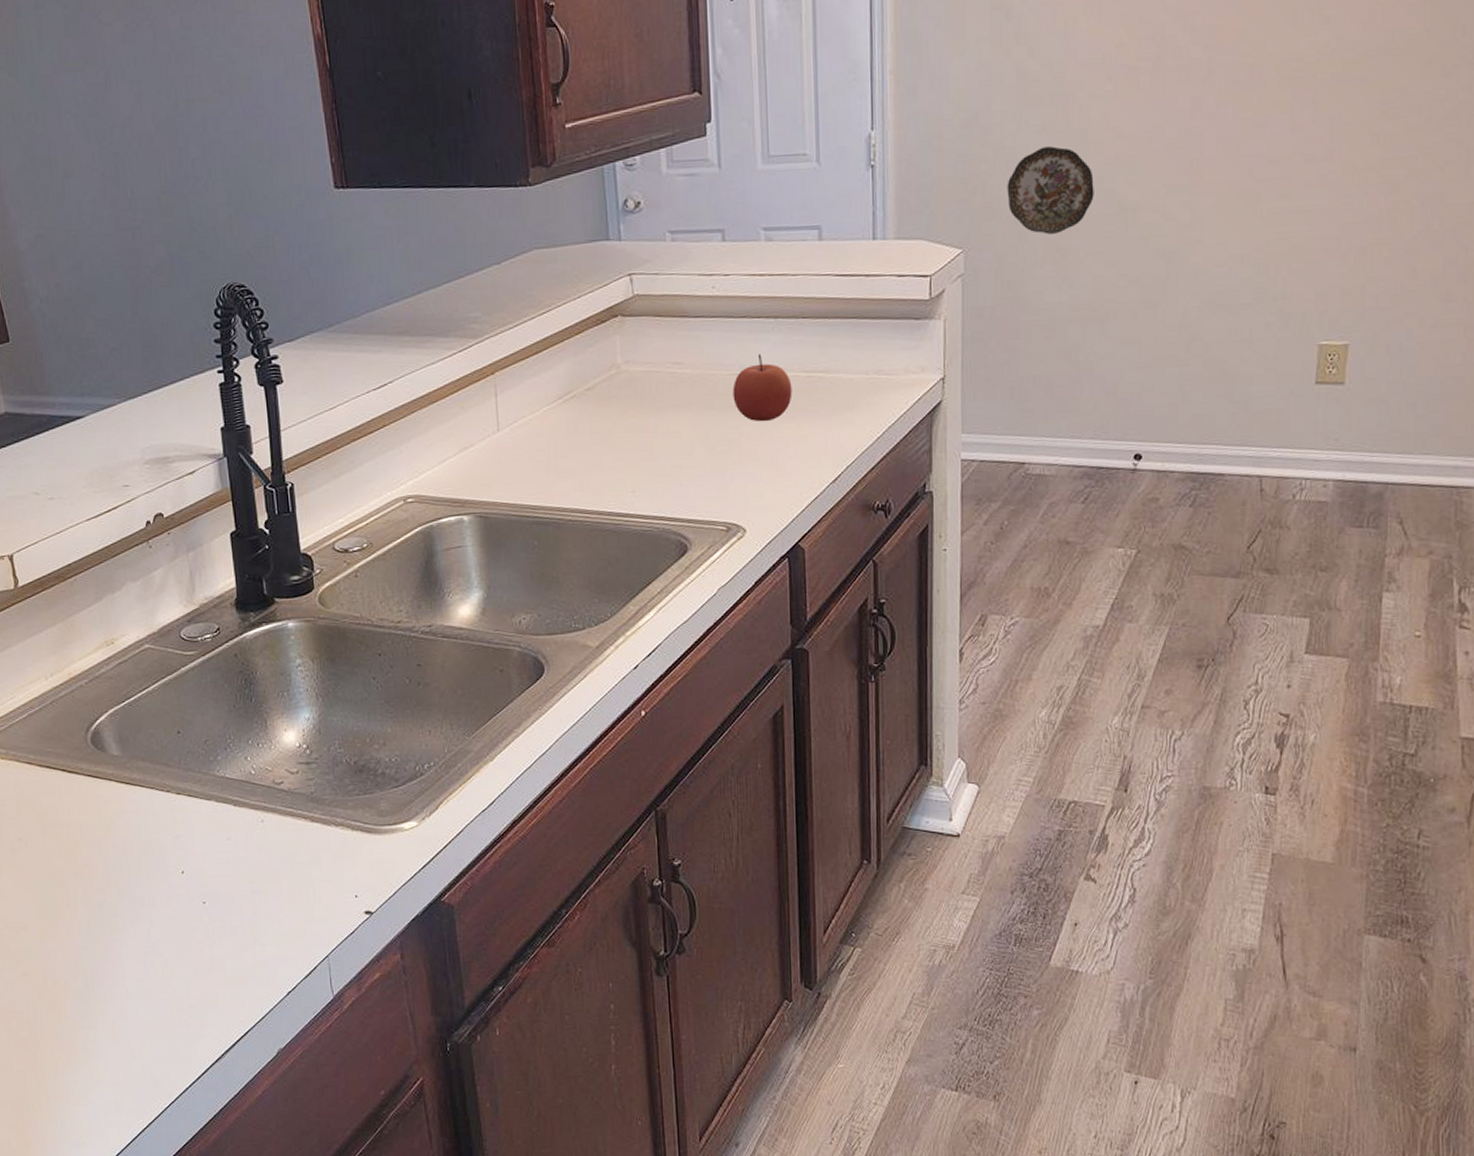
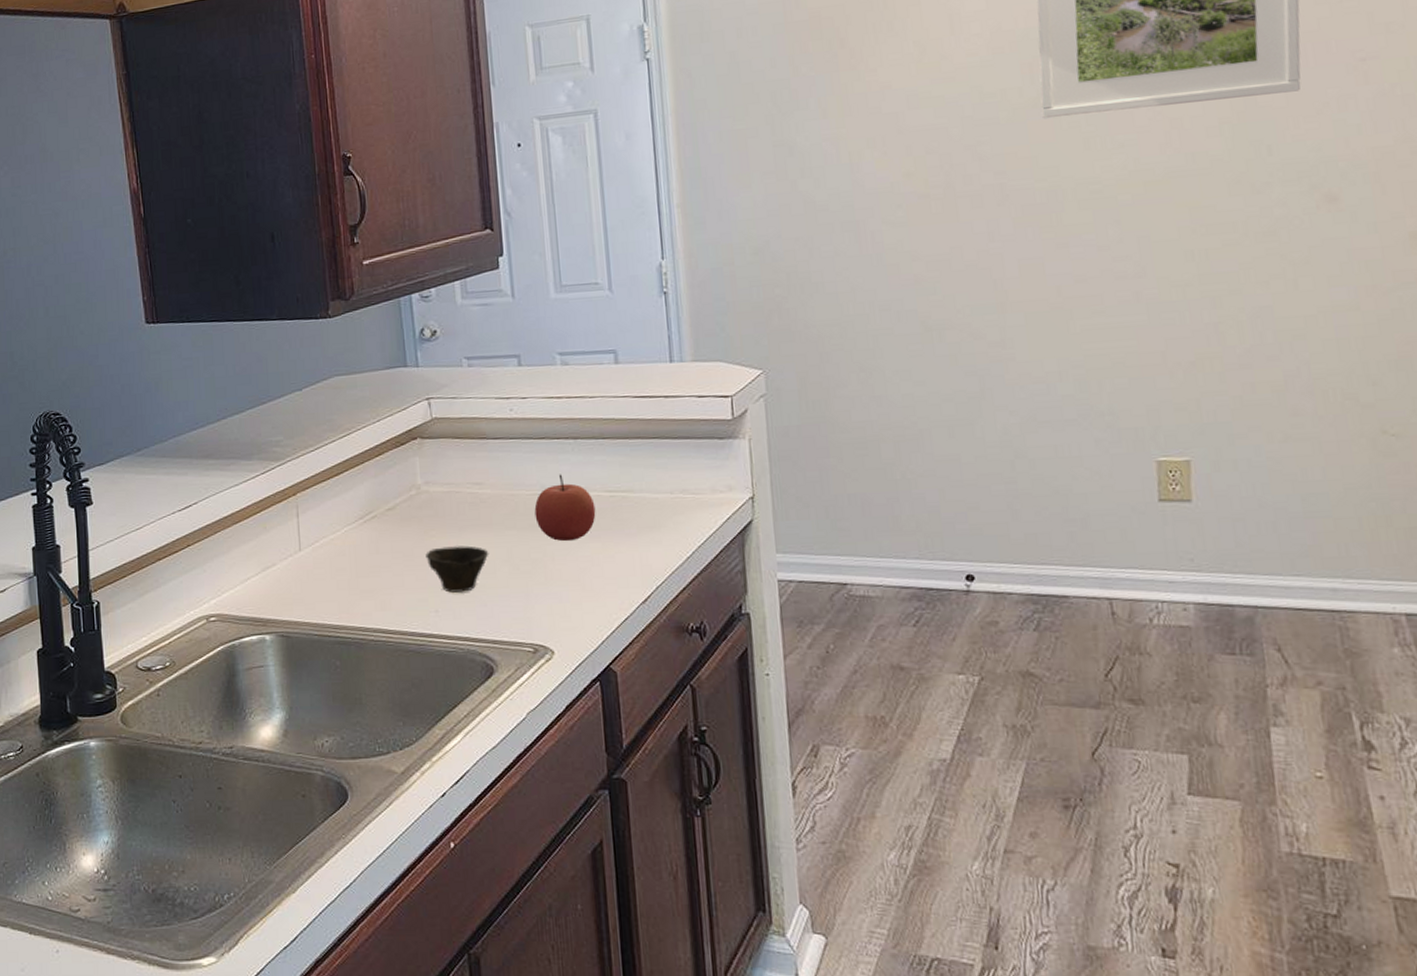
cup: none [624,426,687,474] -> present [425,545,489,594]
decorative plate: present [1007,146,1094,234] -> none [803,270,896,354]

